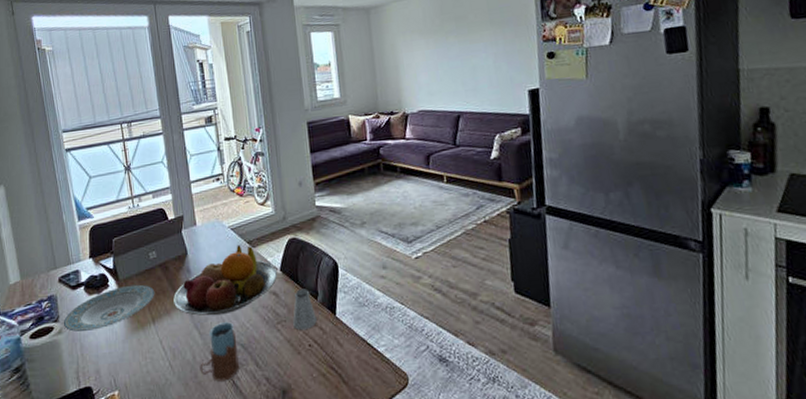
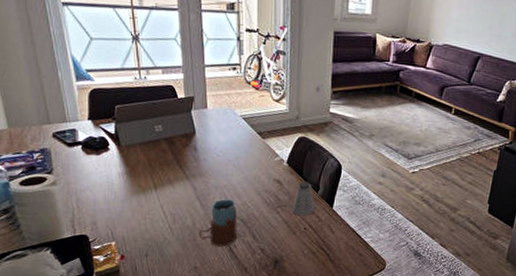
plate: present [63,284,154,332] -> none [57,152,158,187]
fruit bowl: present [174,244,278,316] -> none [178,133,284,193]

